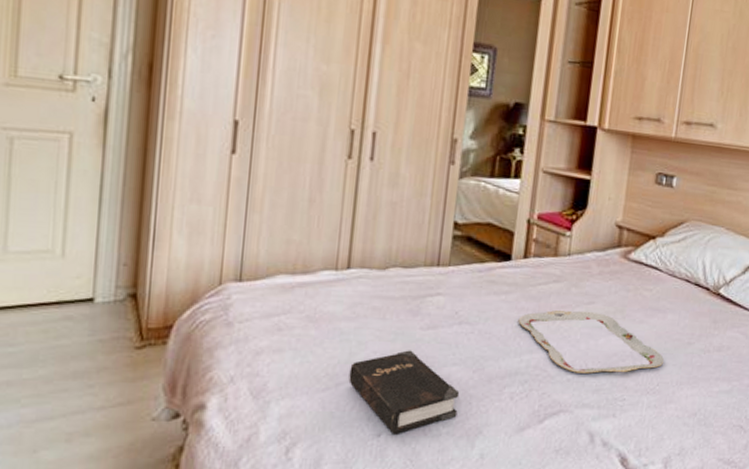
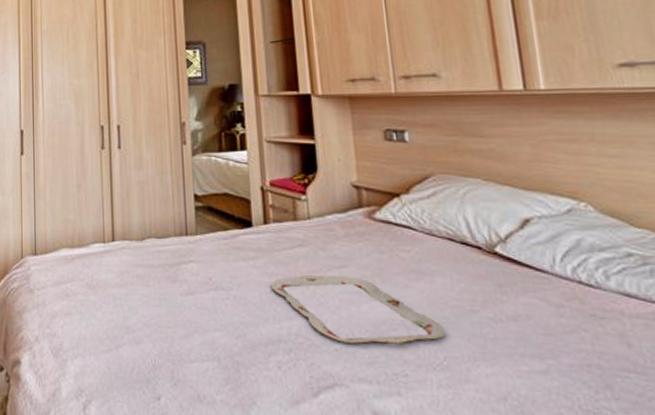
hardback book: present [348,350,460,434] -> none [126,315,228,399]

